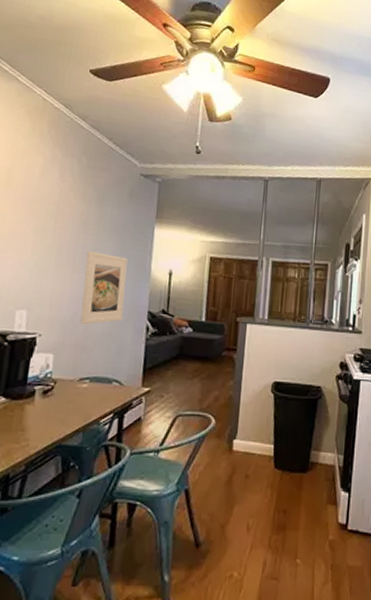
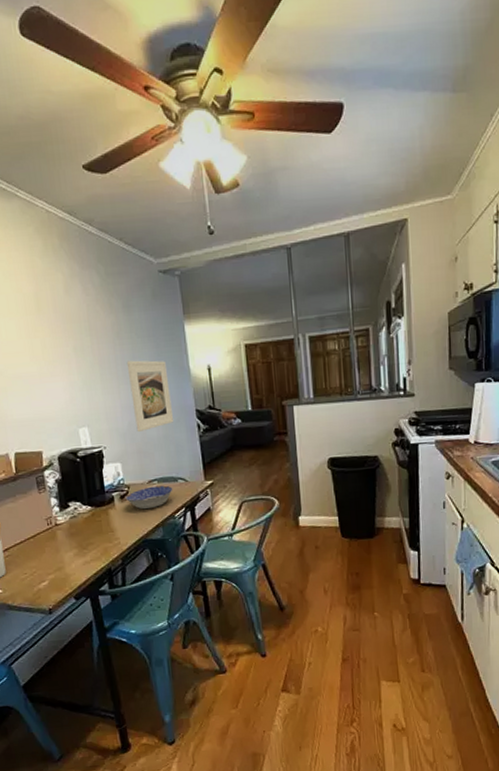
bowl: none [48,385,105,409] -> present [125,485,173,509]

